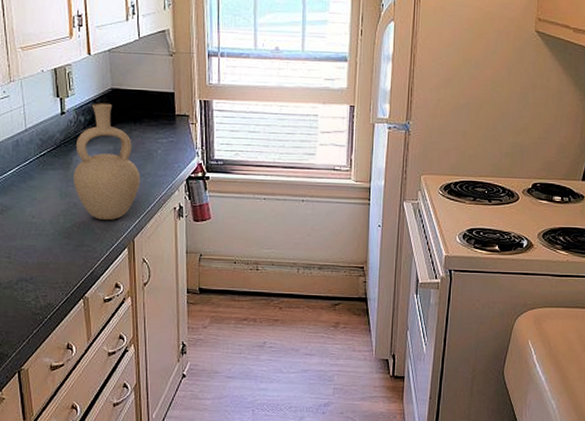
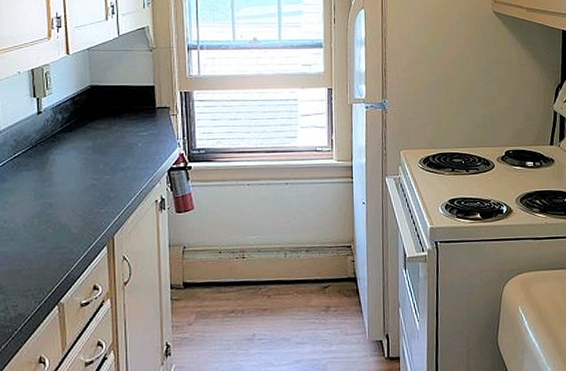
vase: present [74,103,141,220] -> none [50,100,121,219]

